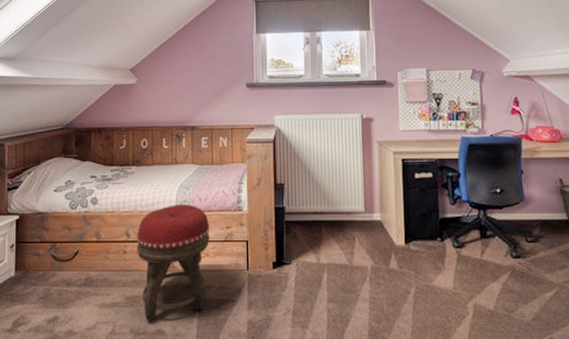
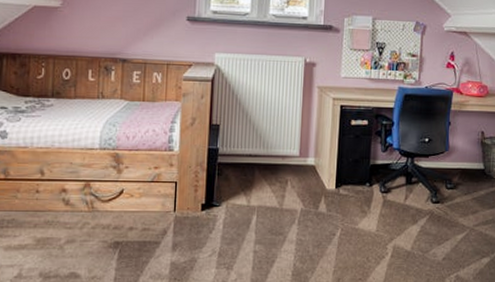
footstool: present [137,205,210,322] -> none [52,142,137,265]

